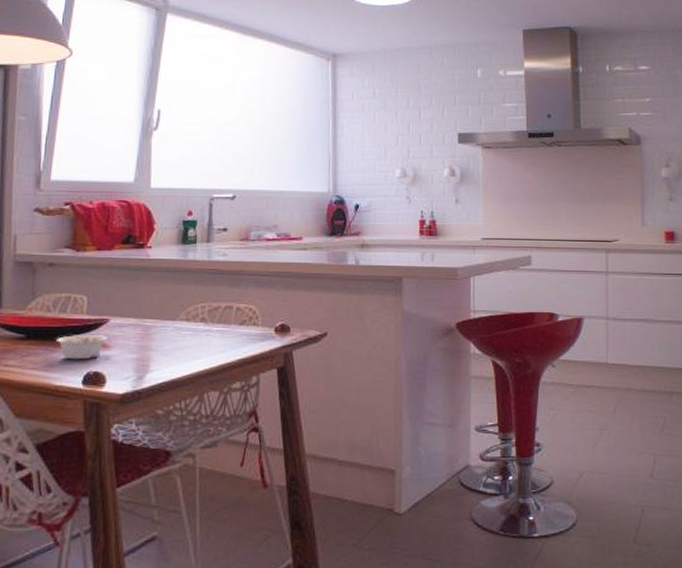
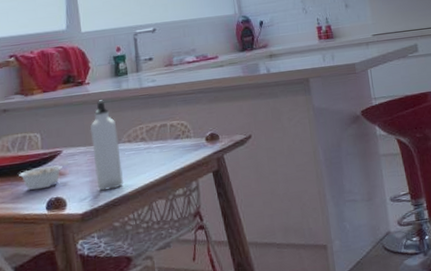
water bottle: none [143,268,176,372] -> present [90,100,124,191]

